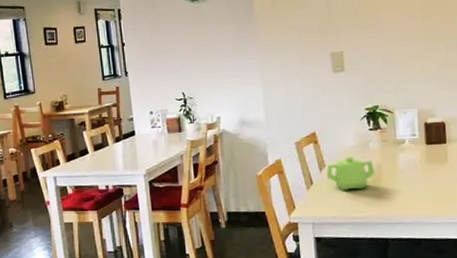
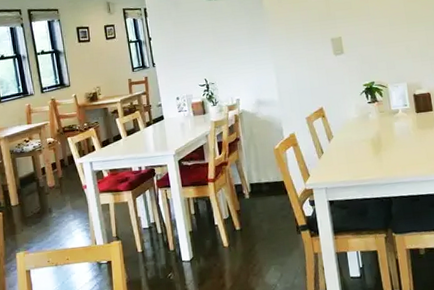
teapot: present [325,157,375,190] -> none [333,127,376,157]

